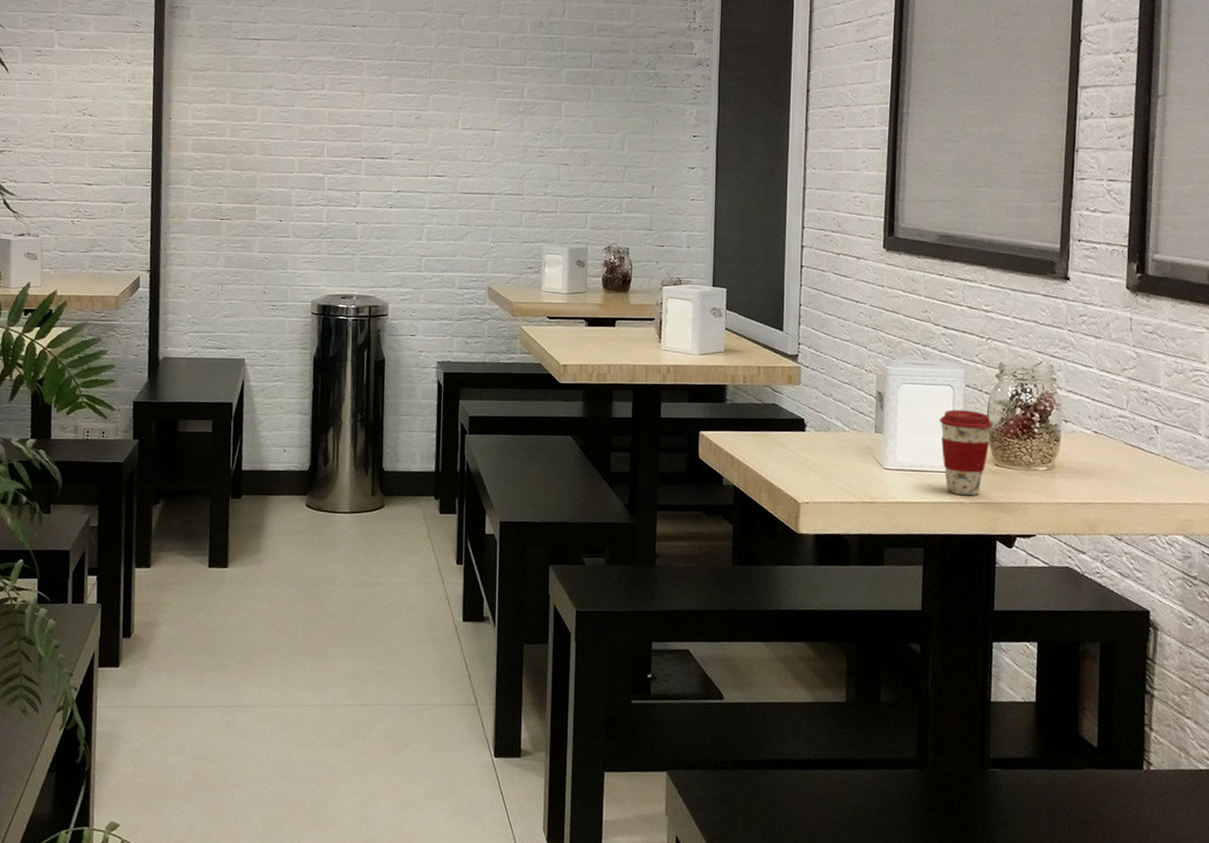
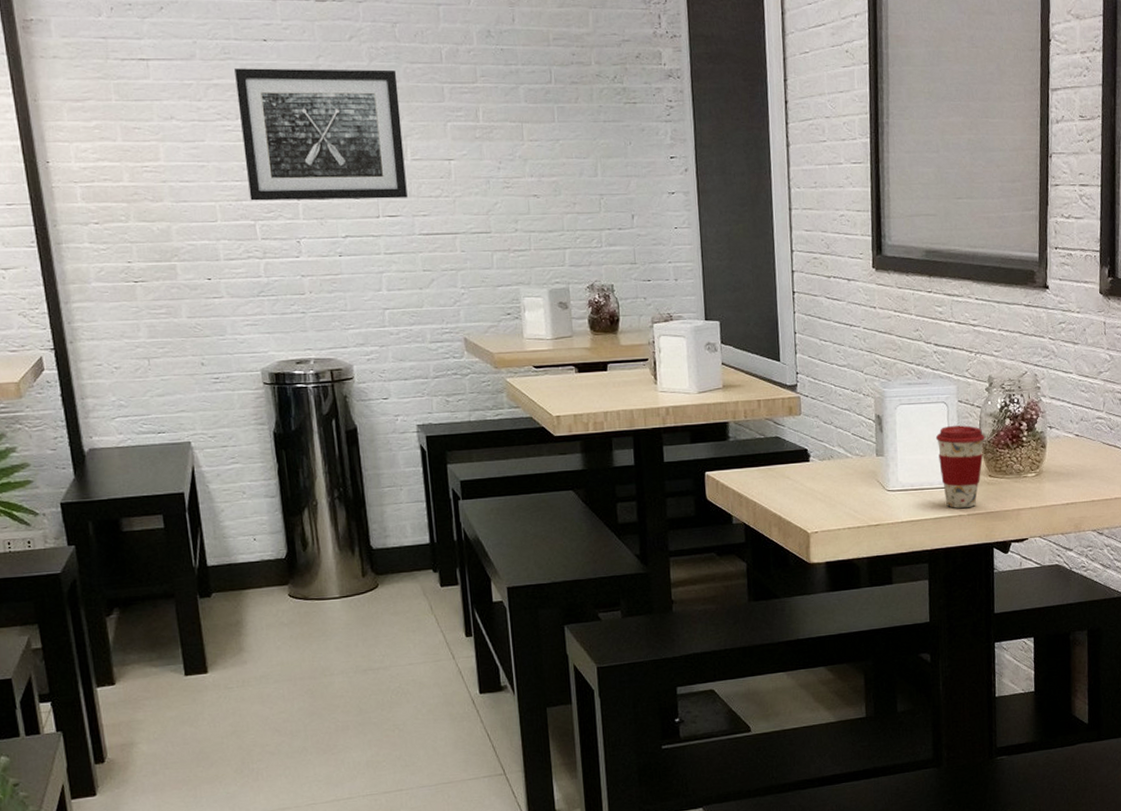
wall art: none [323,48,458,161] -> present [234,68,408,201]

